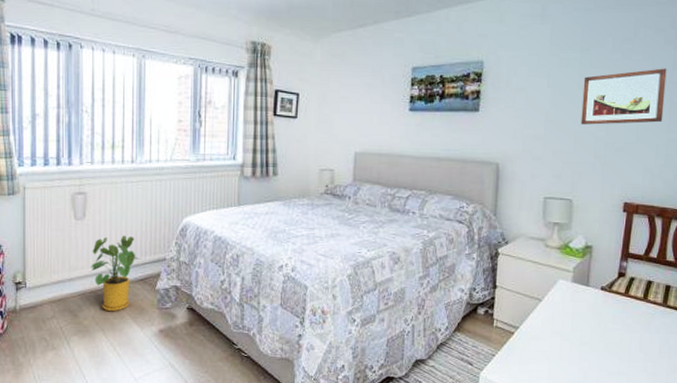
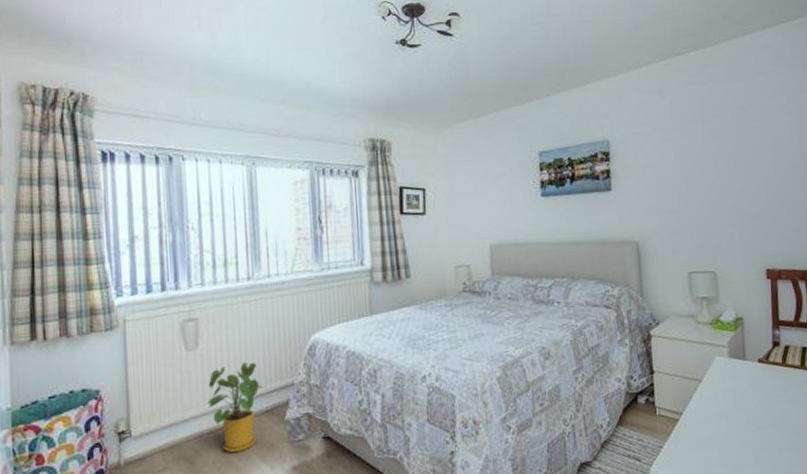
wall art: present [580,68,667,125] -> none [708,133,790,195]

